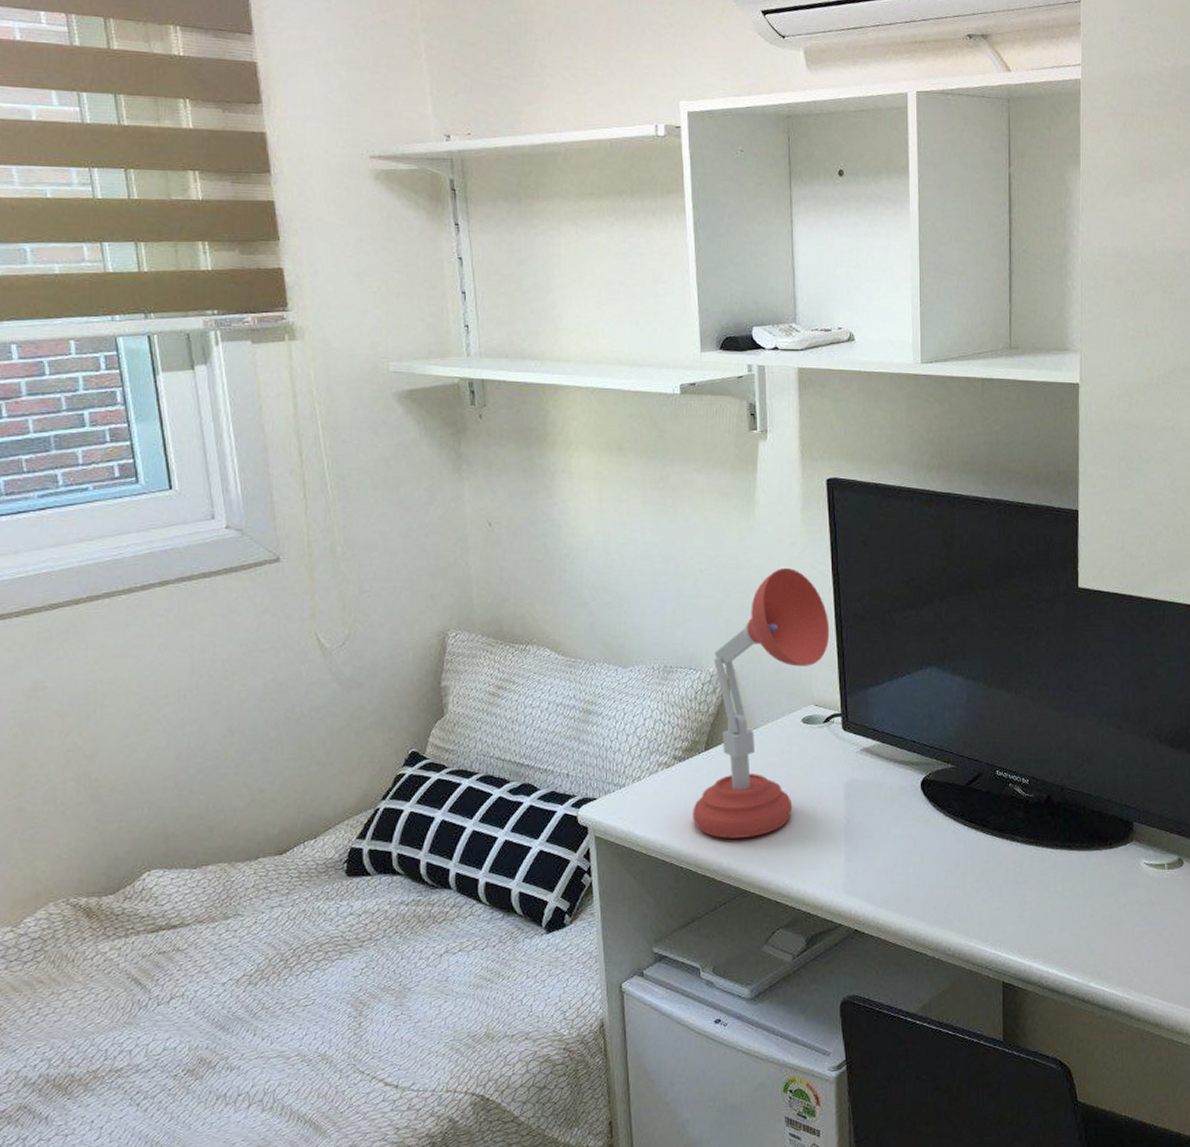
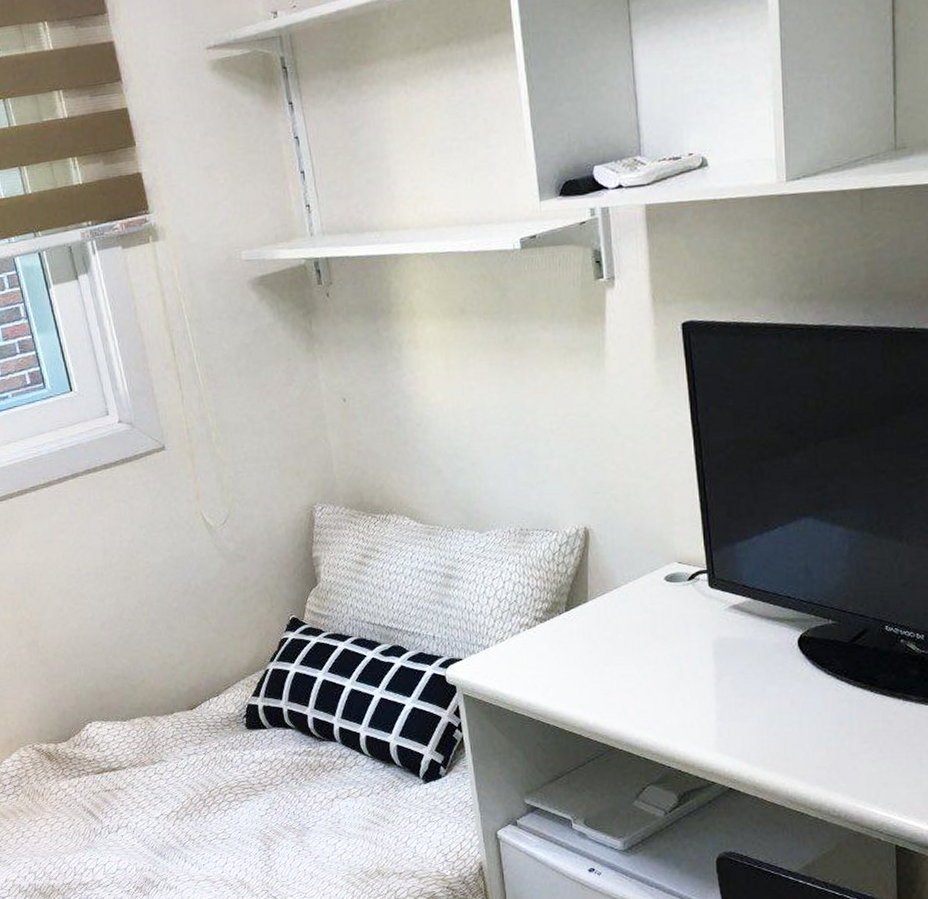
desk lamp: present [693,567,830,839] -> none [556,421,692,697]

